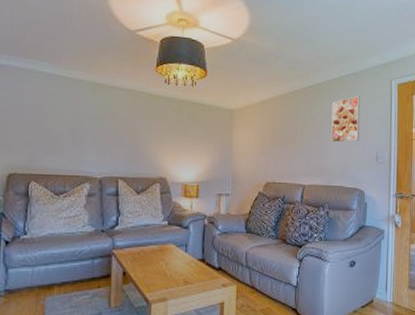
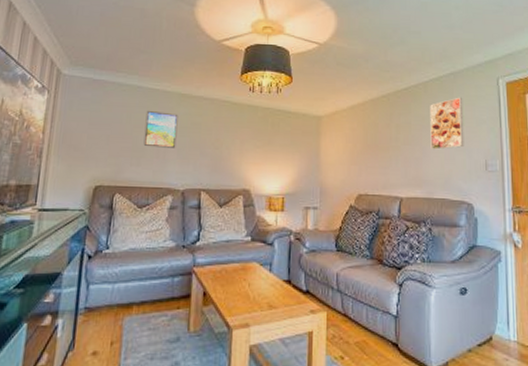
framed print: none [58,98,93,137] -> present [143,110,178,148]

